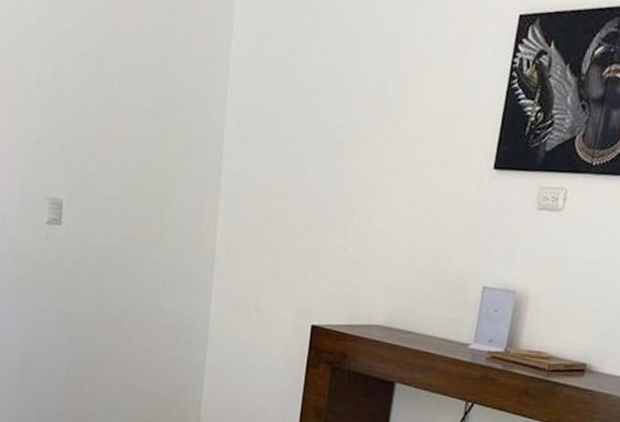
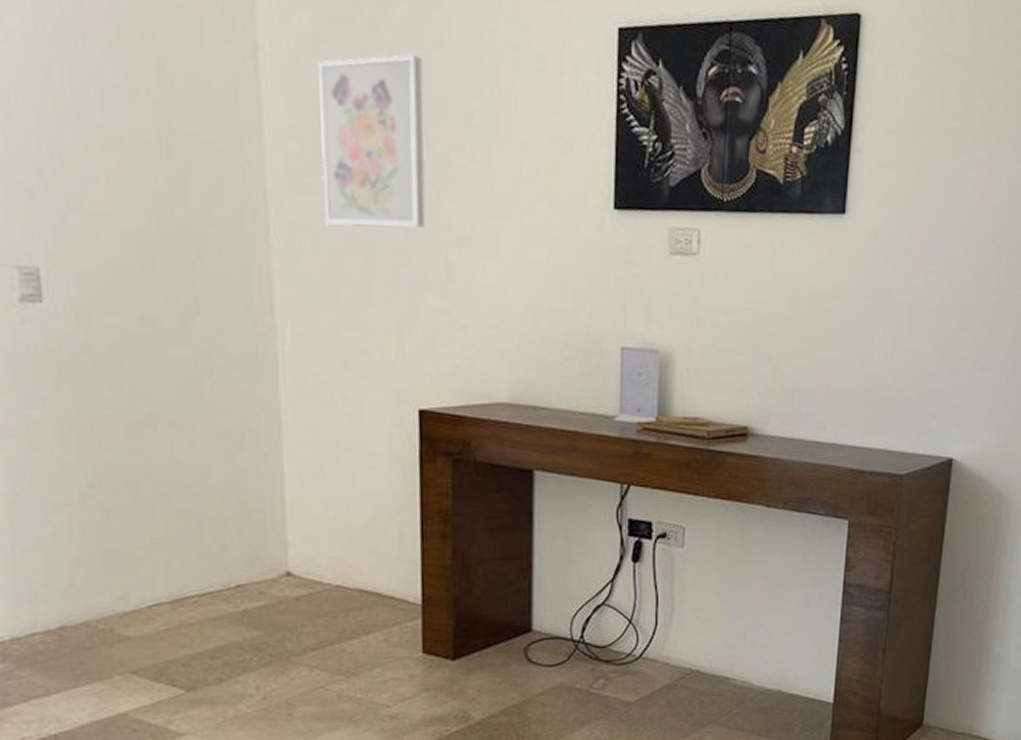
wall art: none [261,41,354,181] -> present [318,55,426,229]

